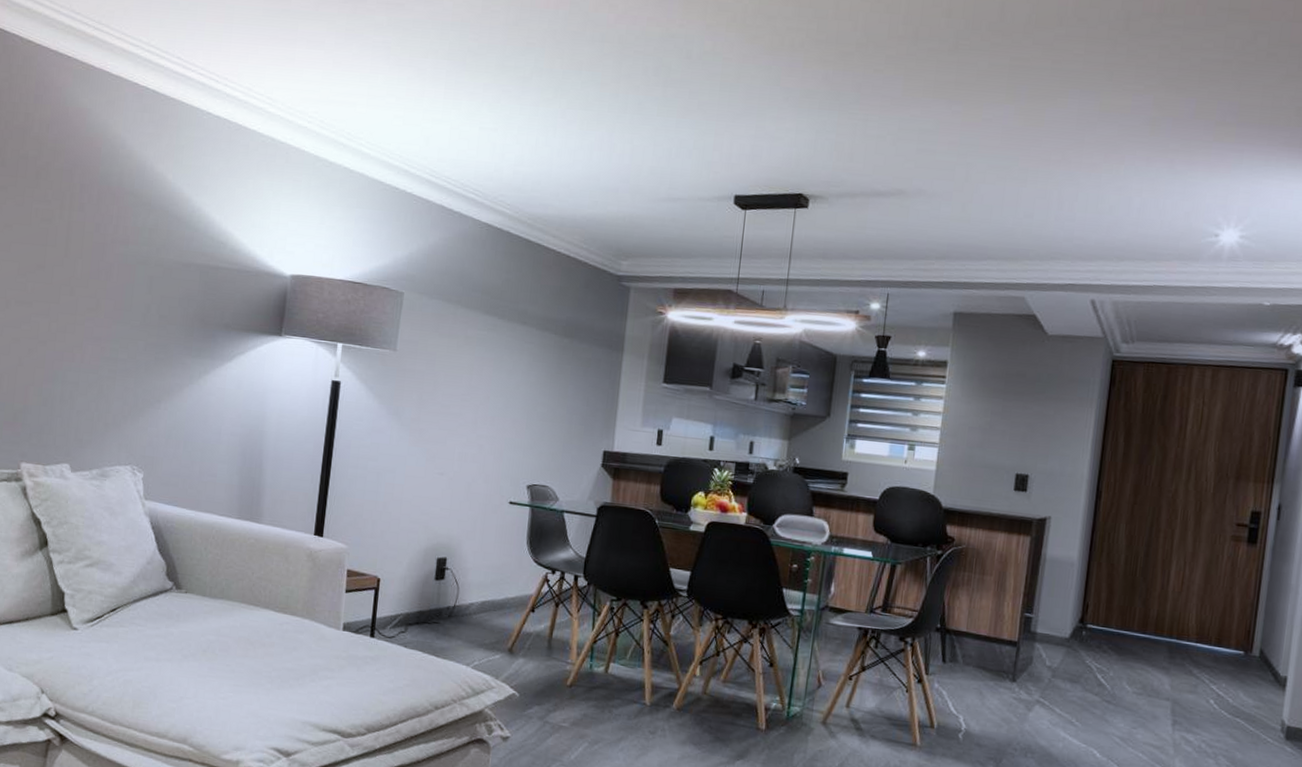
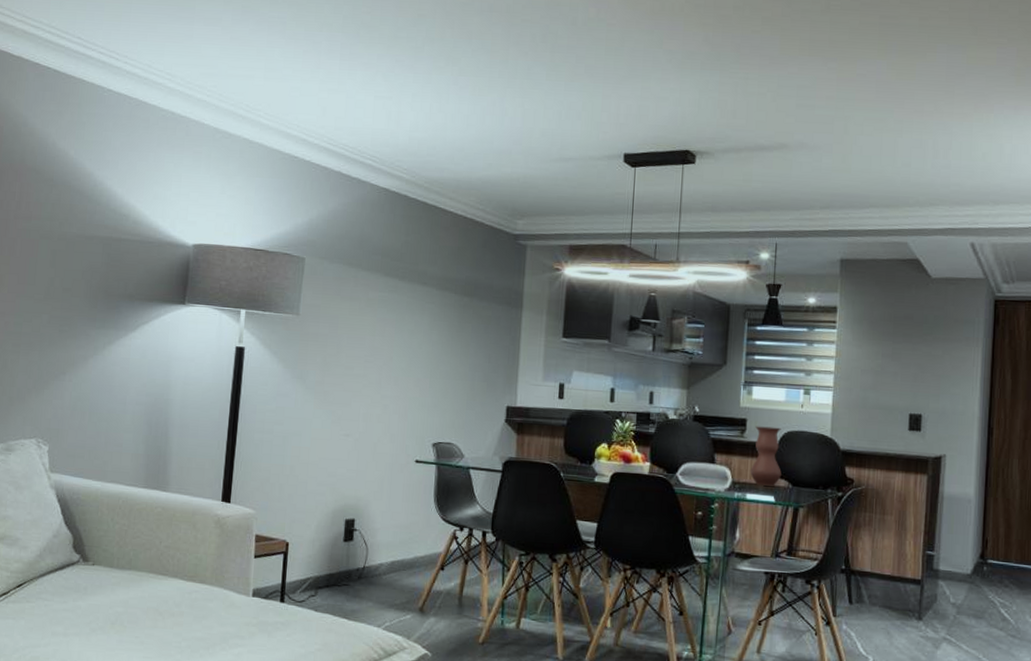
vase: none [849,480,883,542] -> present [750,426,782,486]

